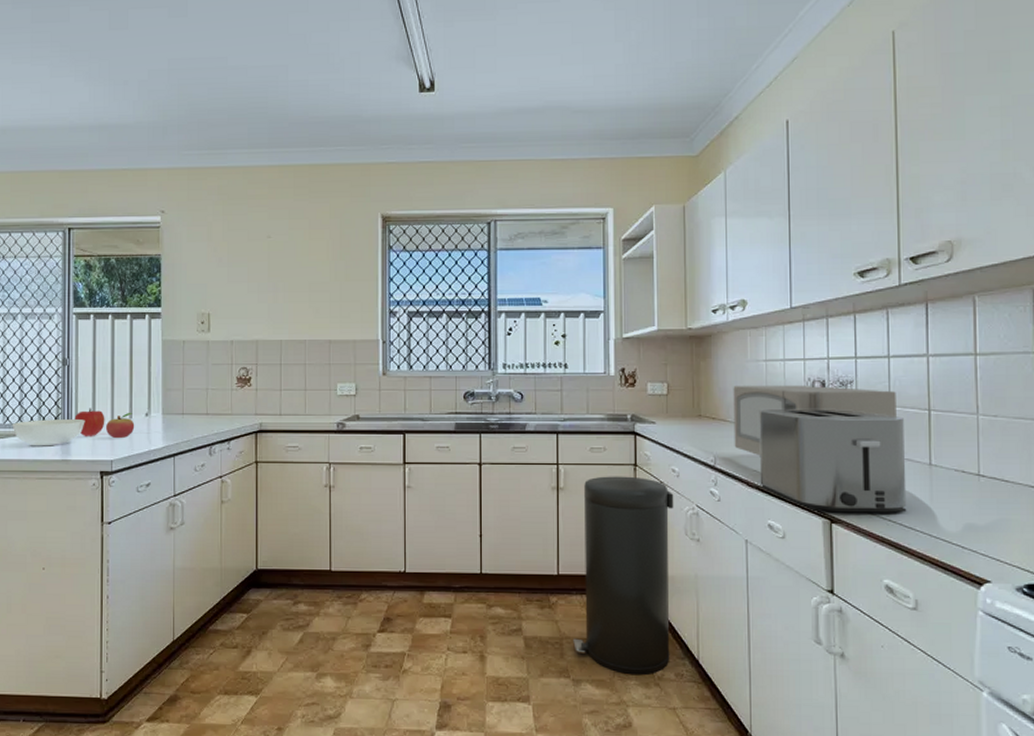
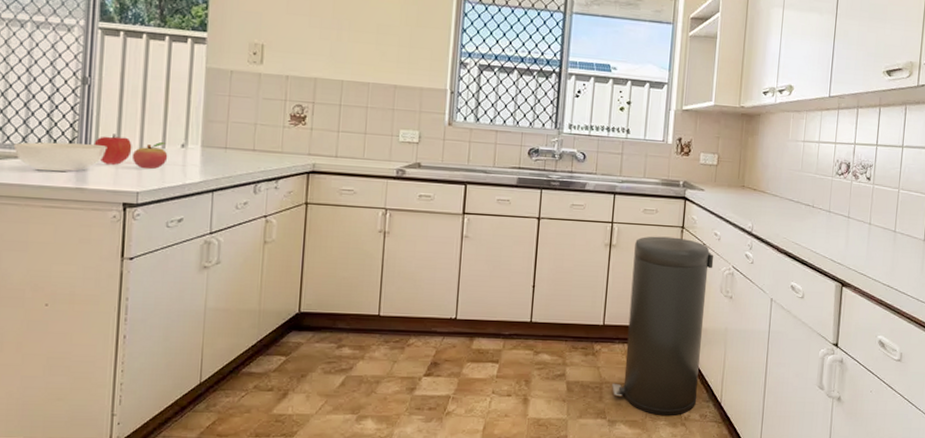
microwave: present [733,385,896,458] -> none [769,161,905,227]
toaster: present [759,409,907,513] -> none [788,184,909,280]

